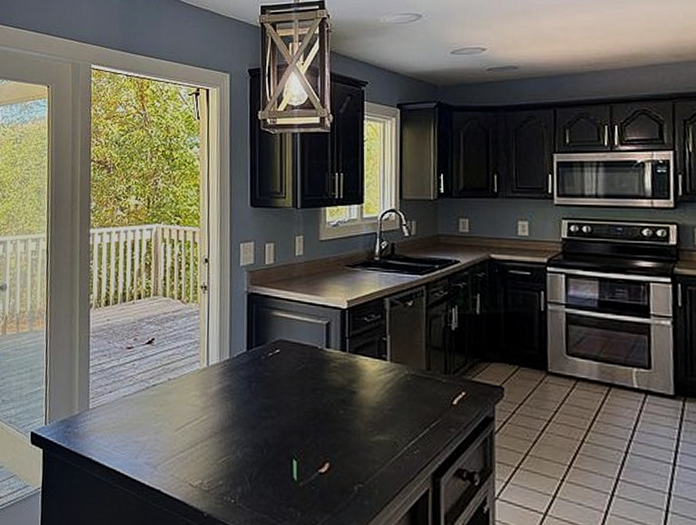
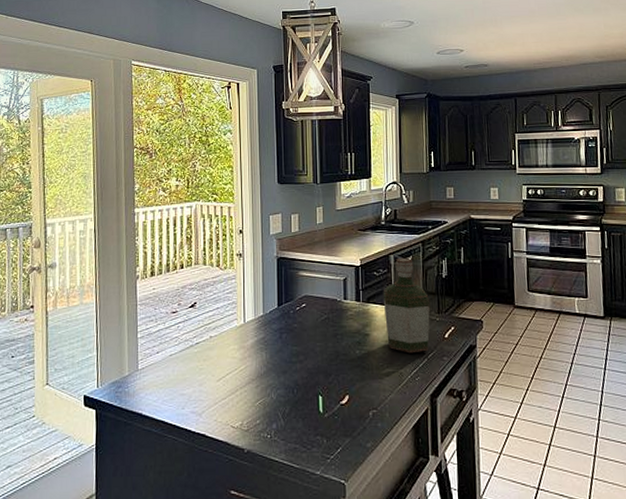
bottle: none [374,303,434,420] -> present [383,258,430,354]

